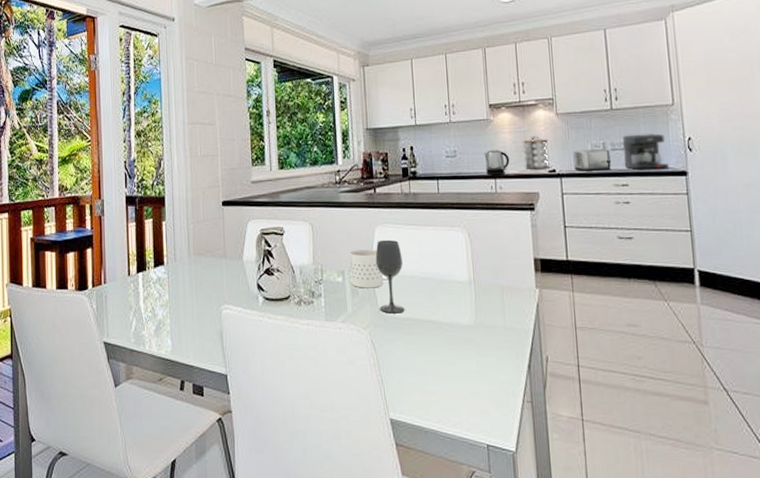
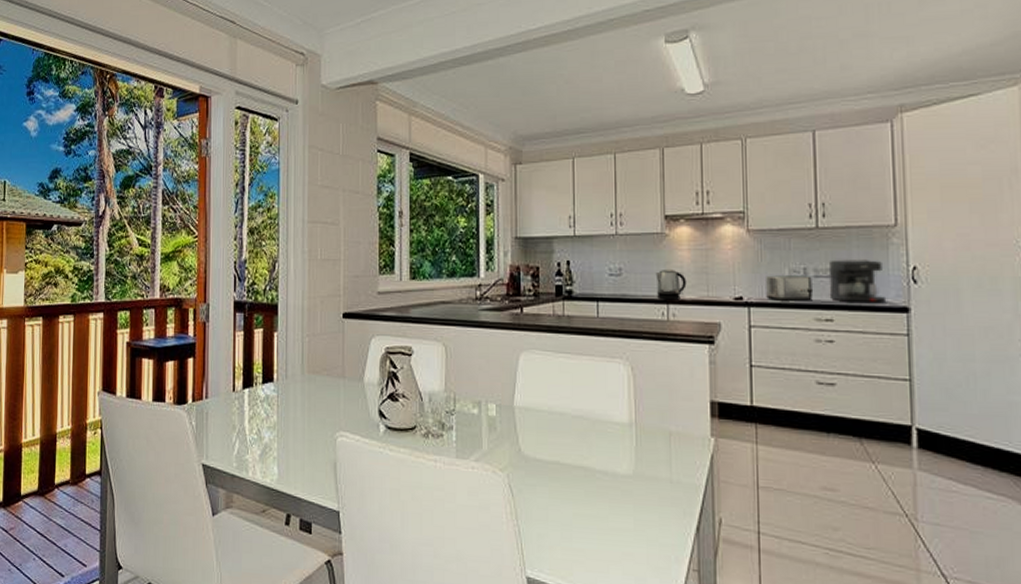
mug: present [350,248,389,288] -> none [488,377,533,424]
wine glass: present [375,239,405,314] -> none [518,368,551,456]
spice rack: present [522,135,551,171] -> none [703,254,737,297]

